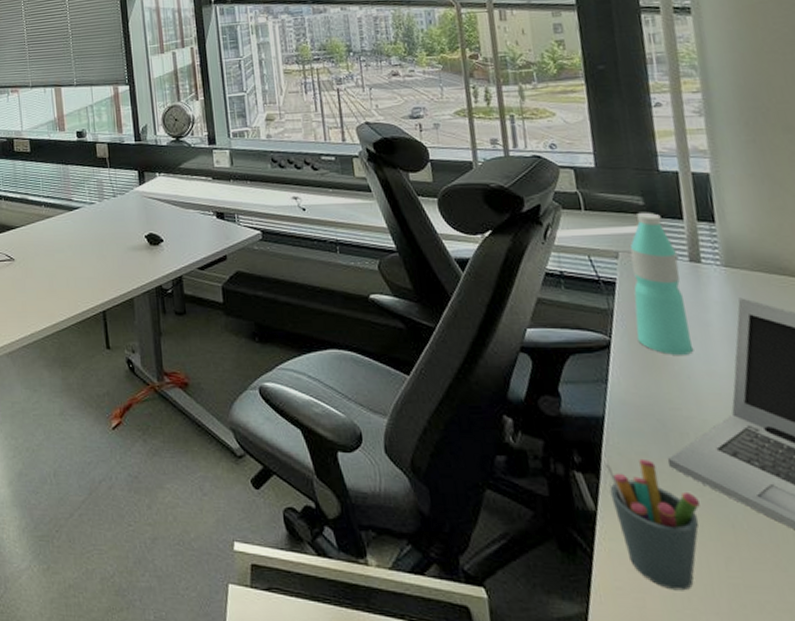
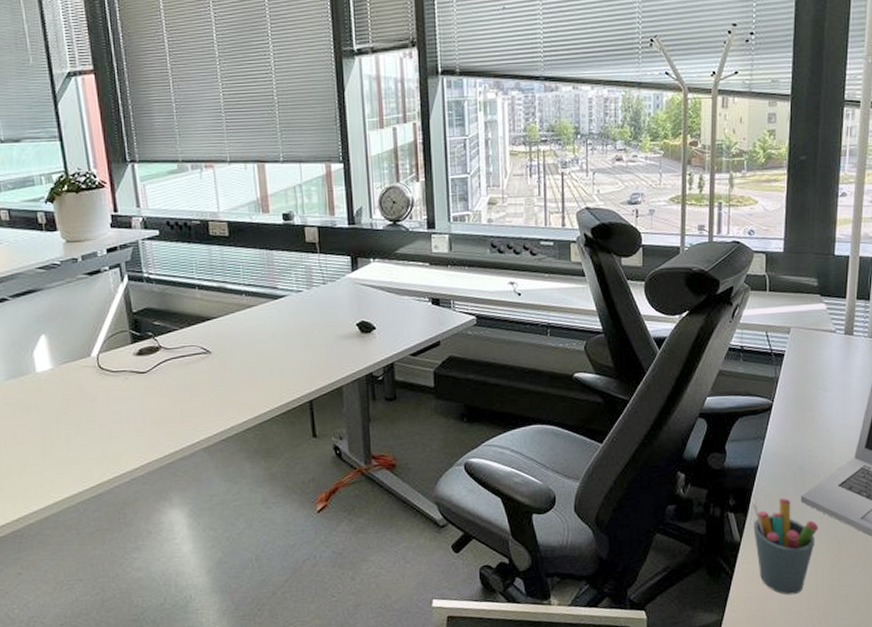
water bottle: present [629,212,693,355] -> none [793,292,836,413]

